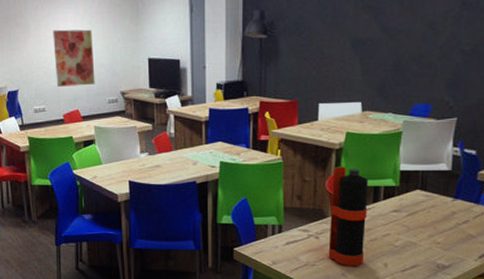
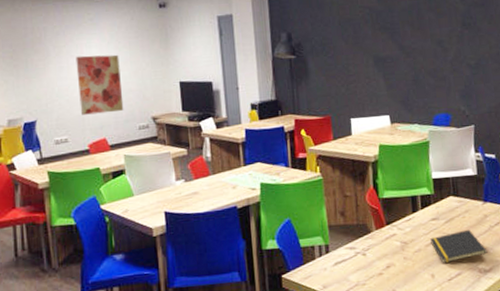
bottle: present [328,166,369,266] -> none [371,178,412,281]
notepad: none [388,224,450,254] -> present [430,229,488,263]

